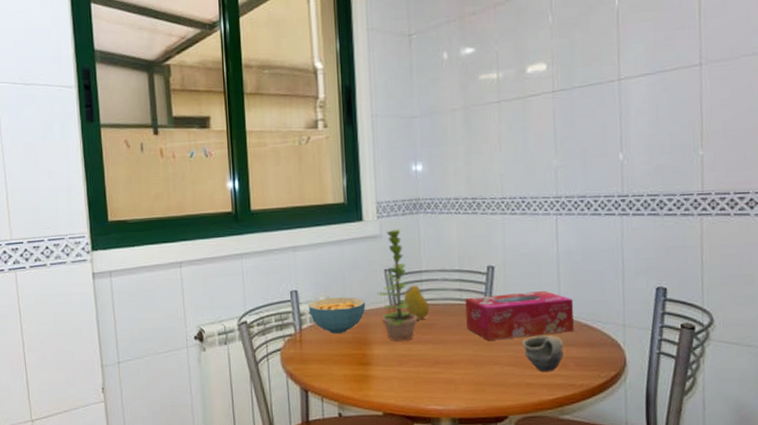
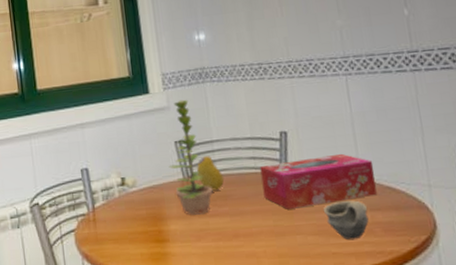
cereal bowl: present [308,297,366,334] -> none [99,171,159,211]

